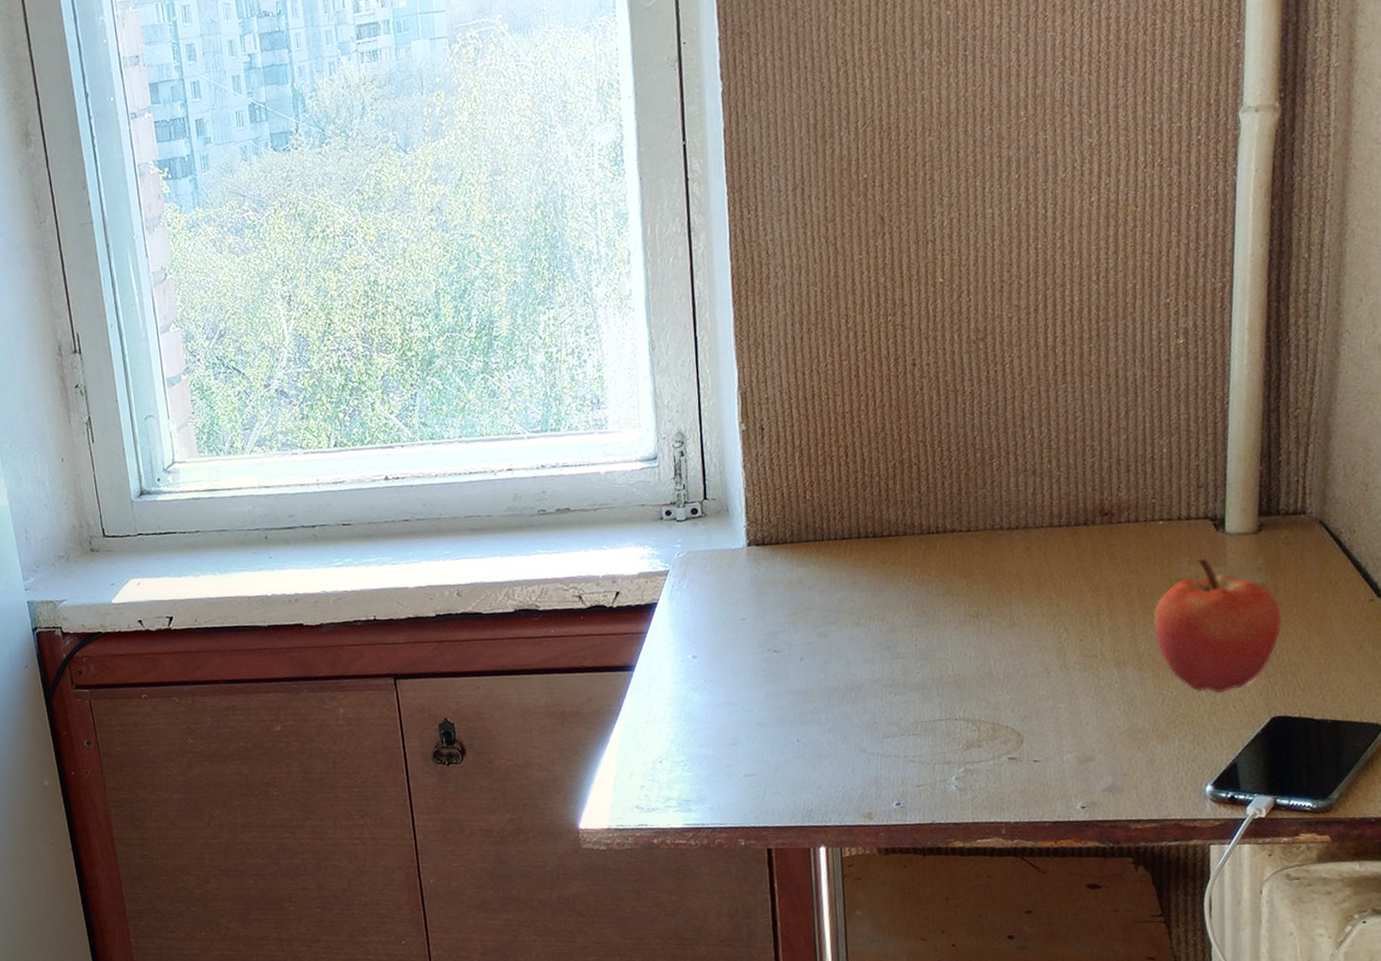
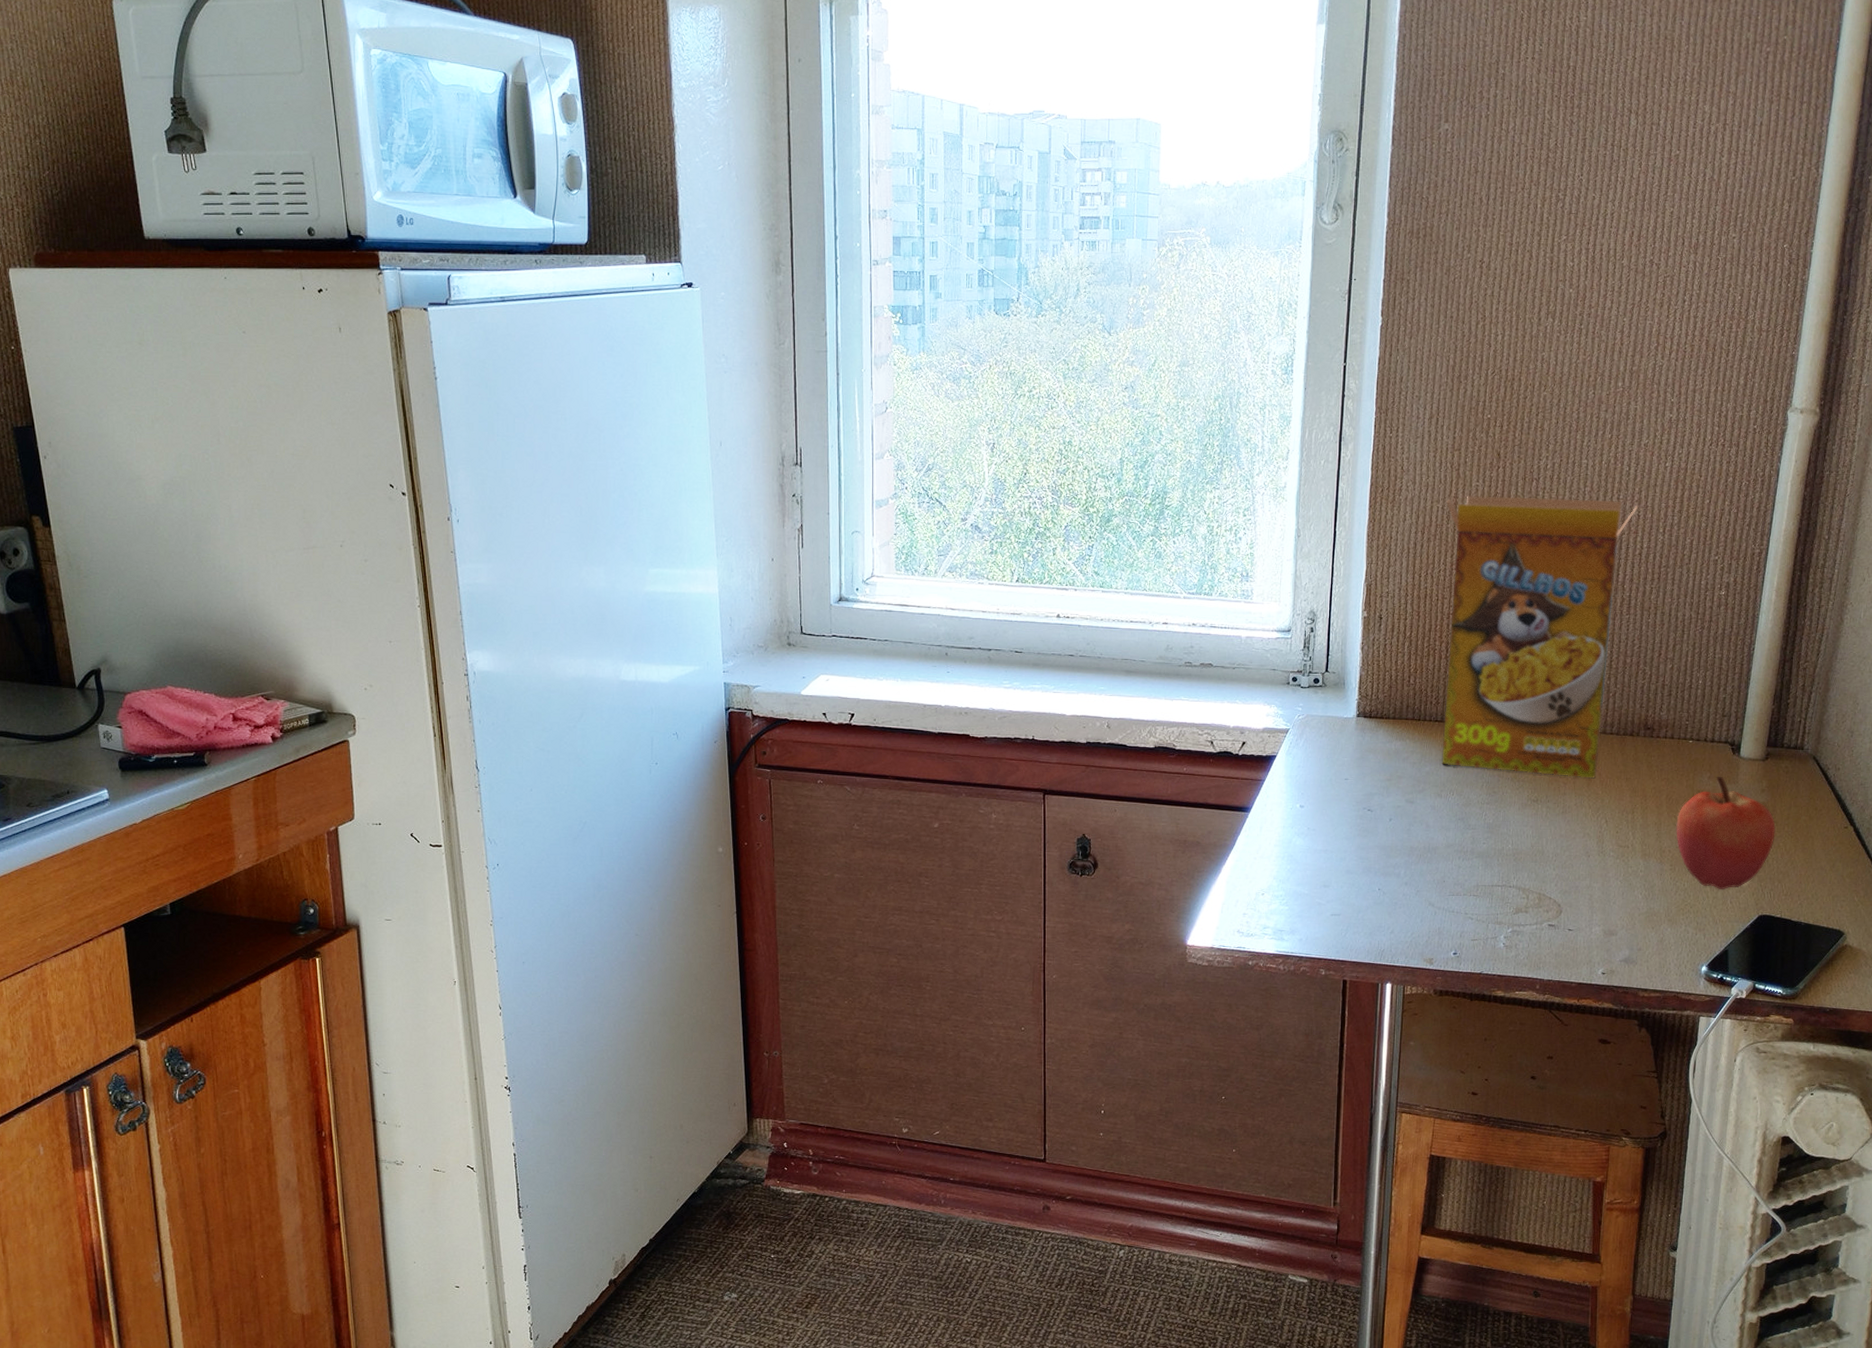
cereal box: none [825,251,1063,588] -> present [1440,496,1639,779]

